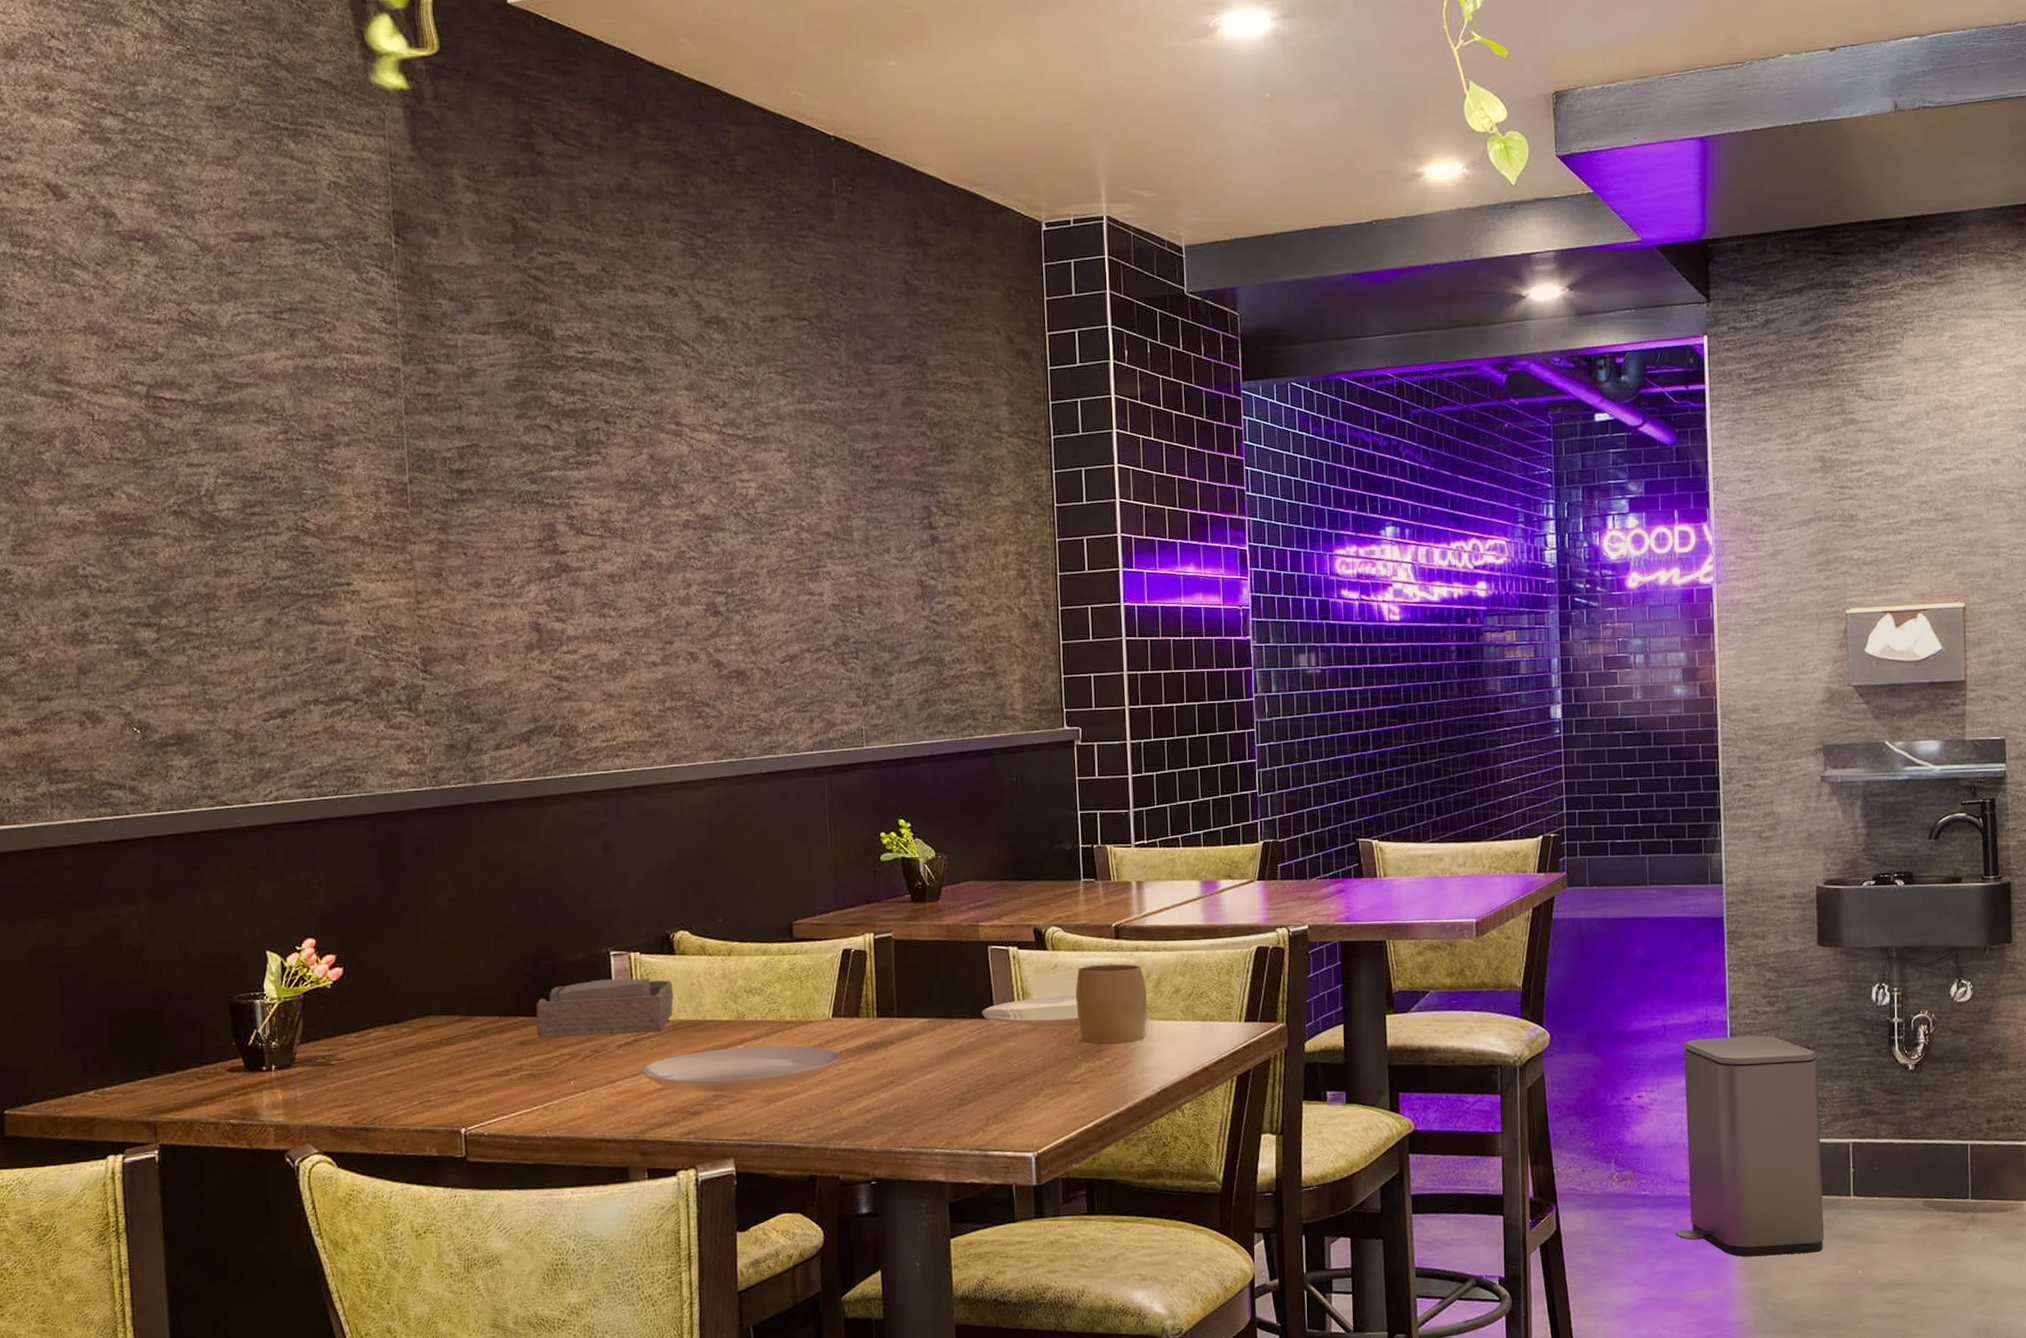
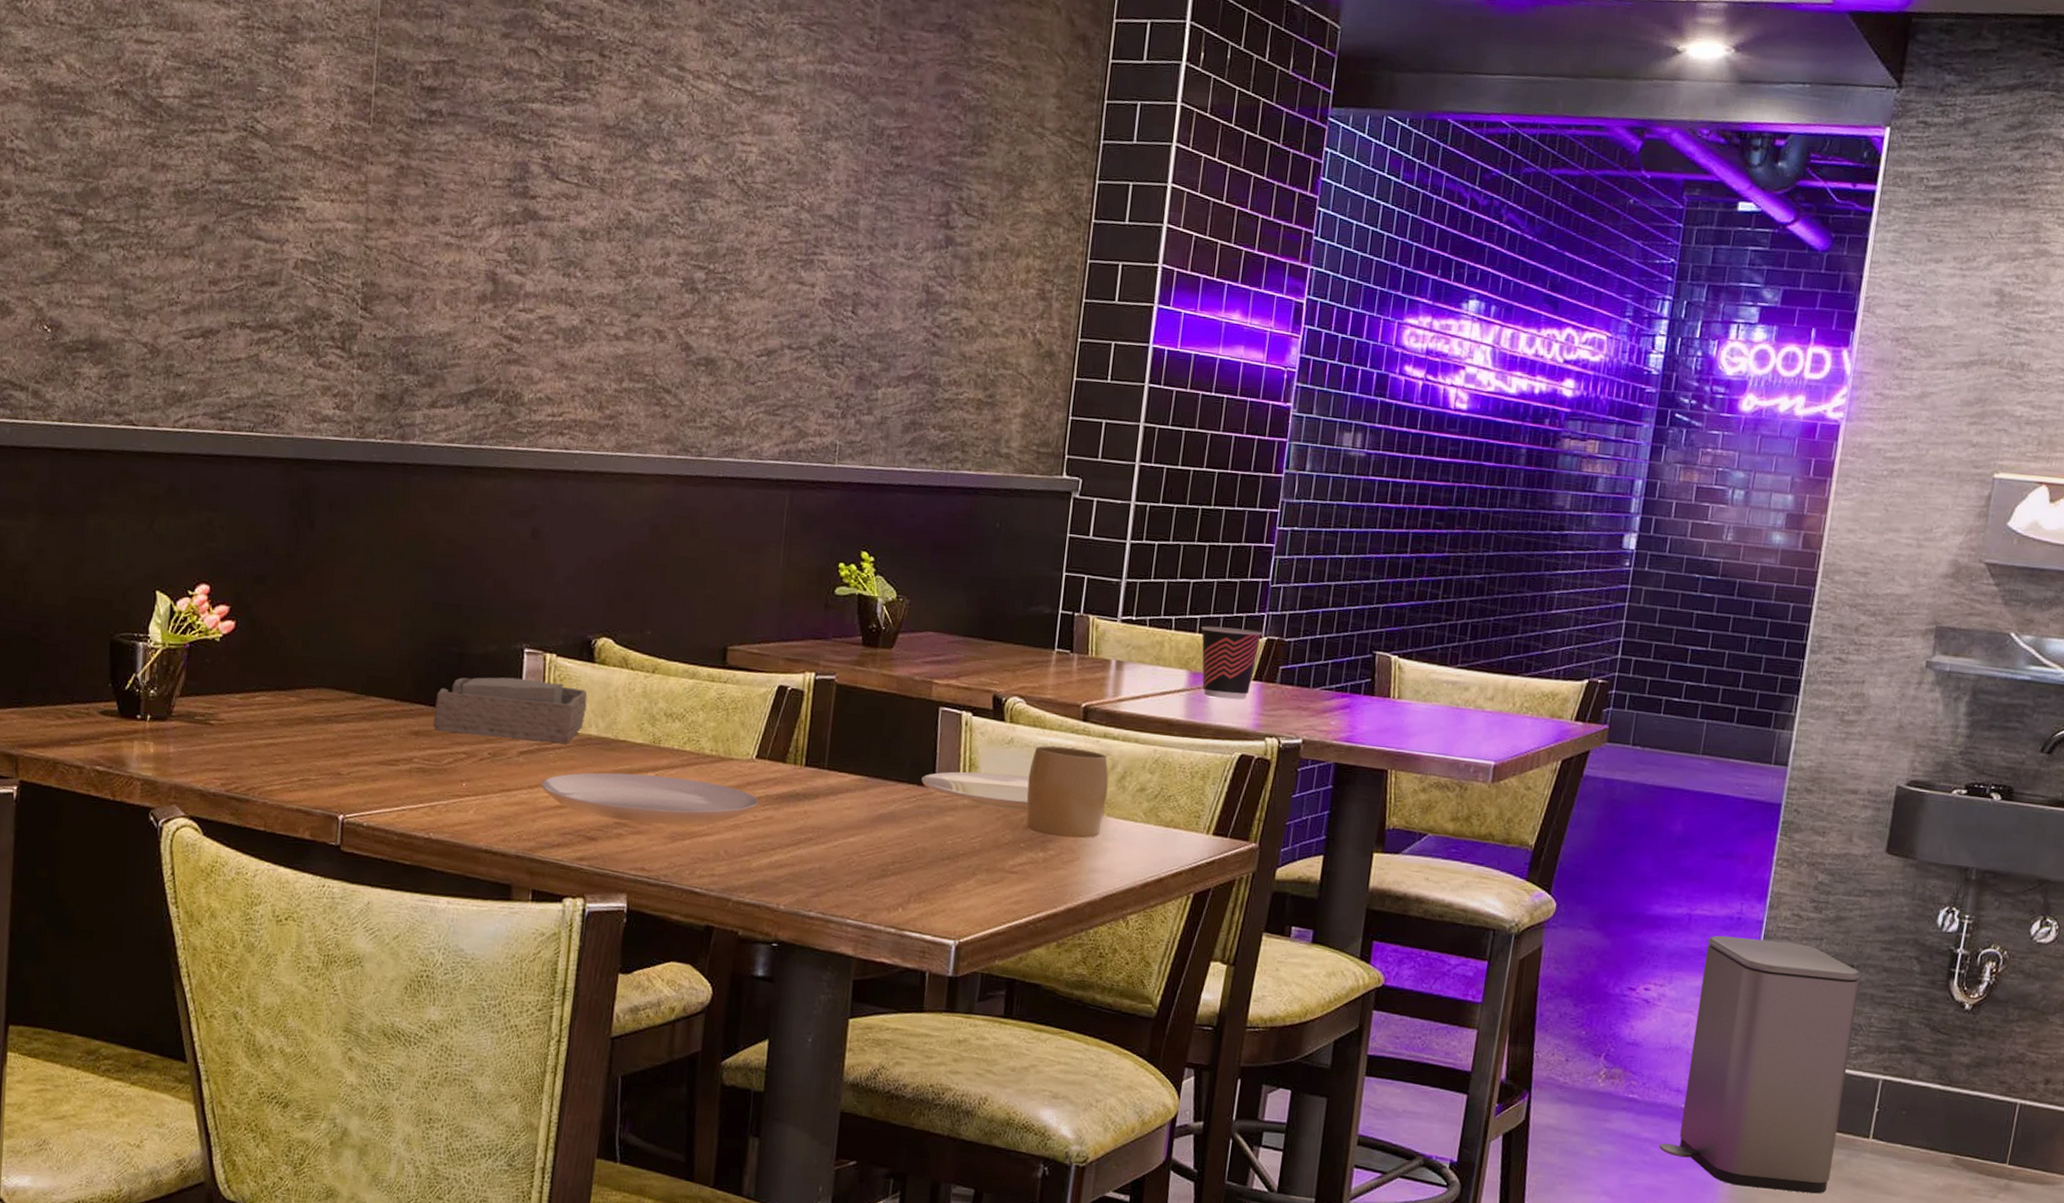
cup: none [1205,836,1259,901] -> present [1201,626,1263,700]

